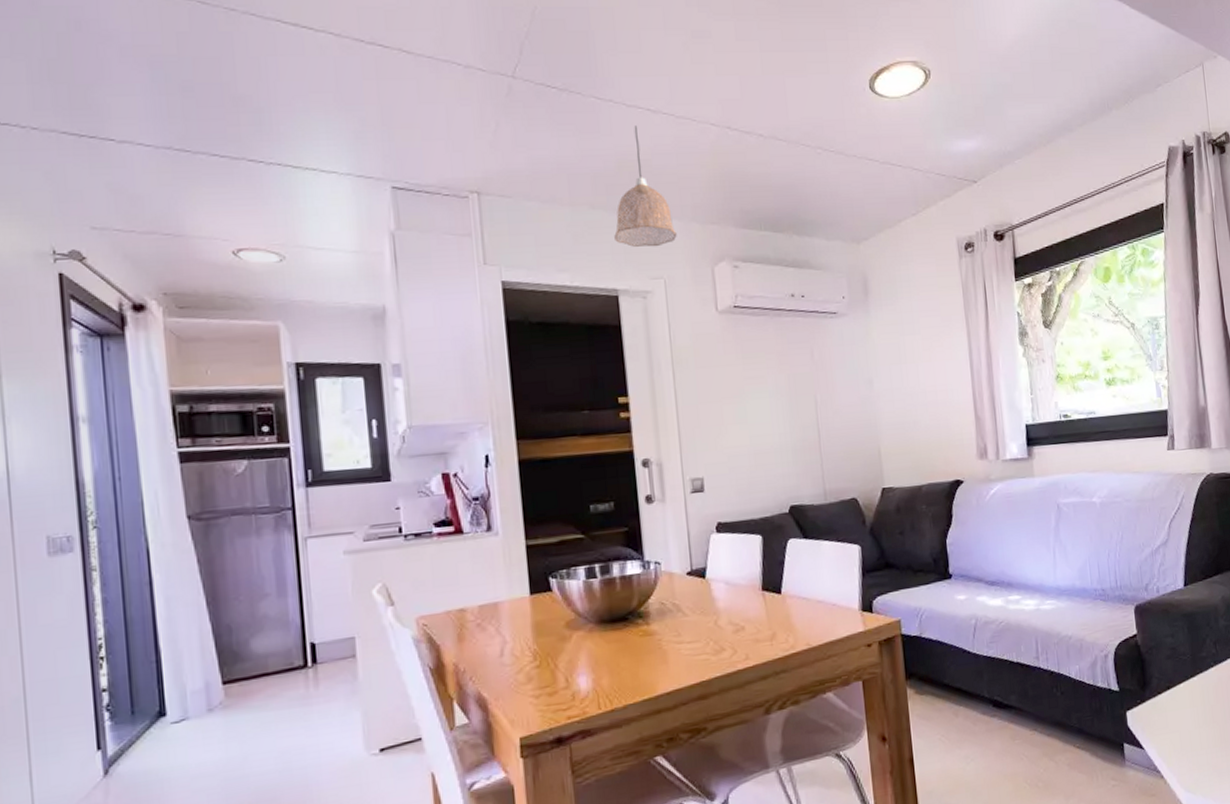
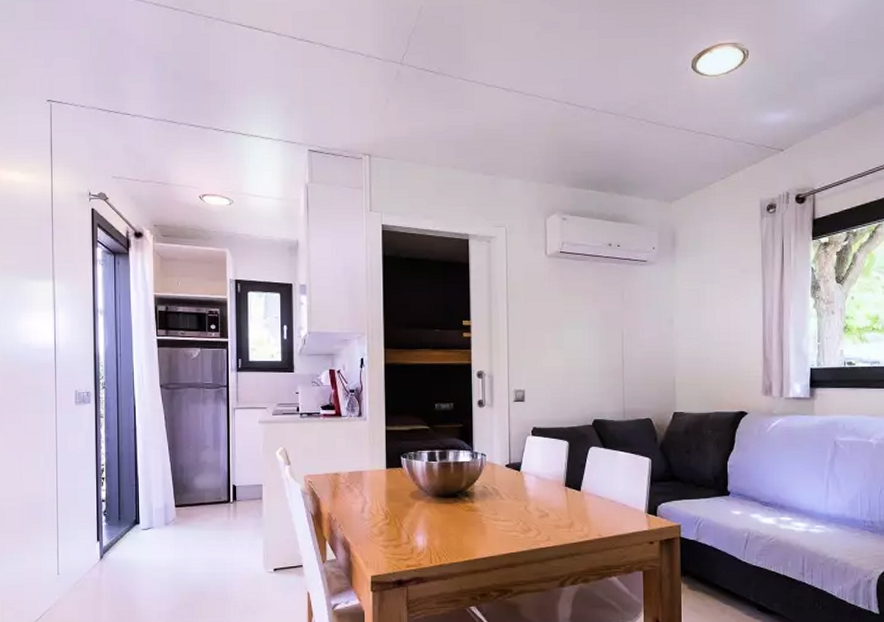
pendant lamp: present [614,125,677,247] -> none [469,101,518,201]

